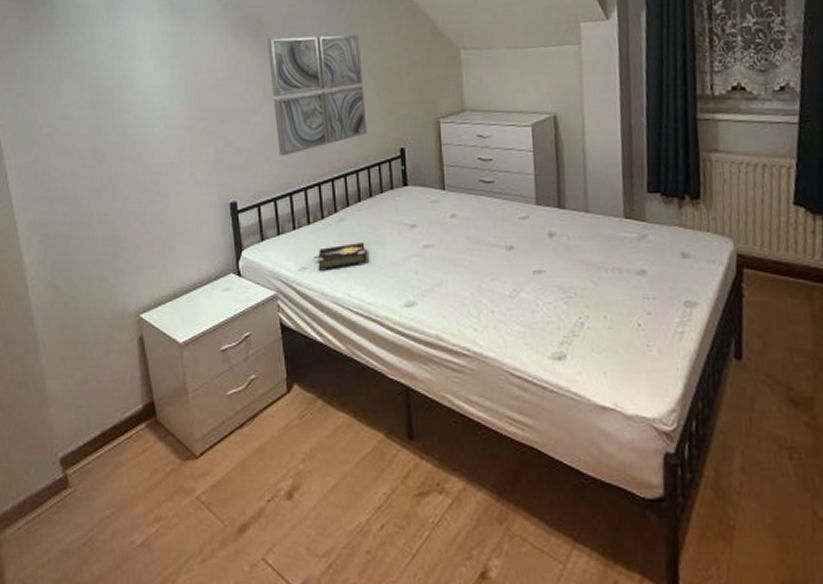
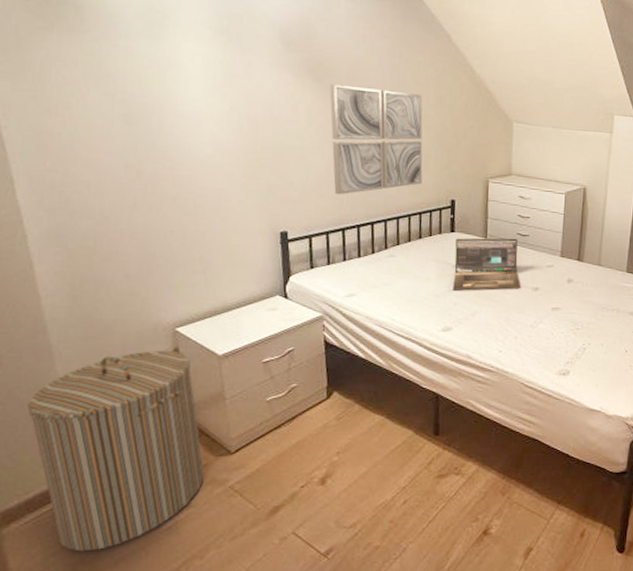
laundry hamper: none [19,339,171,566] -> present [28,350,204,552]
hardback book: present [313,241,367,271] -> none [361,275,412,298]
laptop: none [410,186,491,256] -> present [453,237,520,291]

